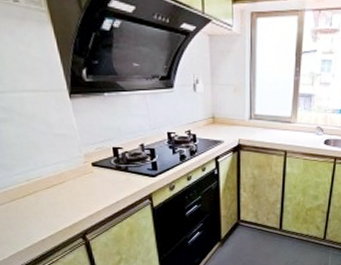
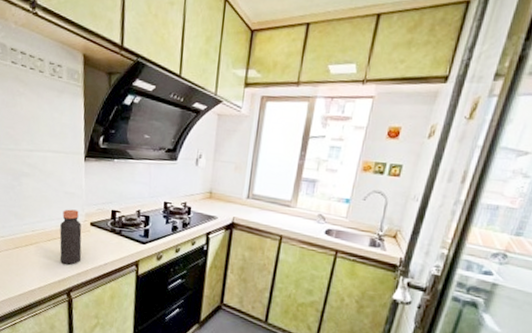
bottle: none [58,152,90,209] -> present [59,209,82,265]

